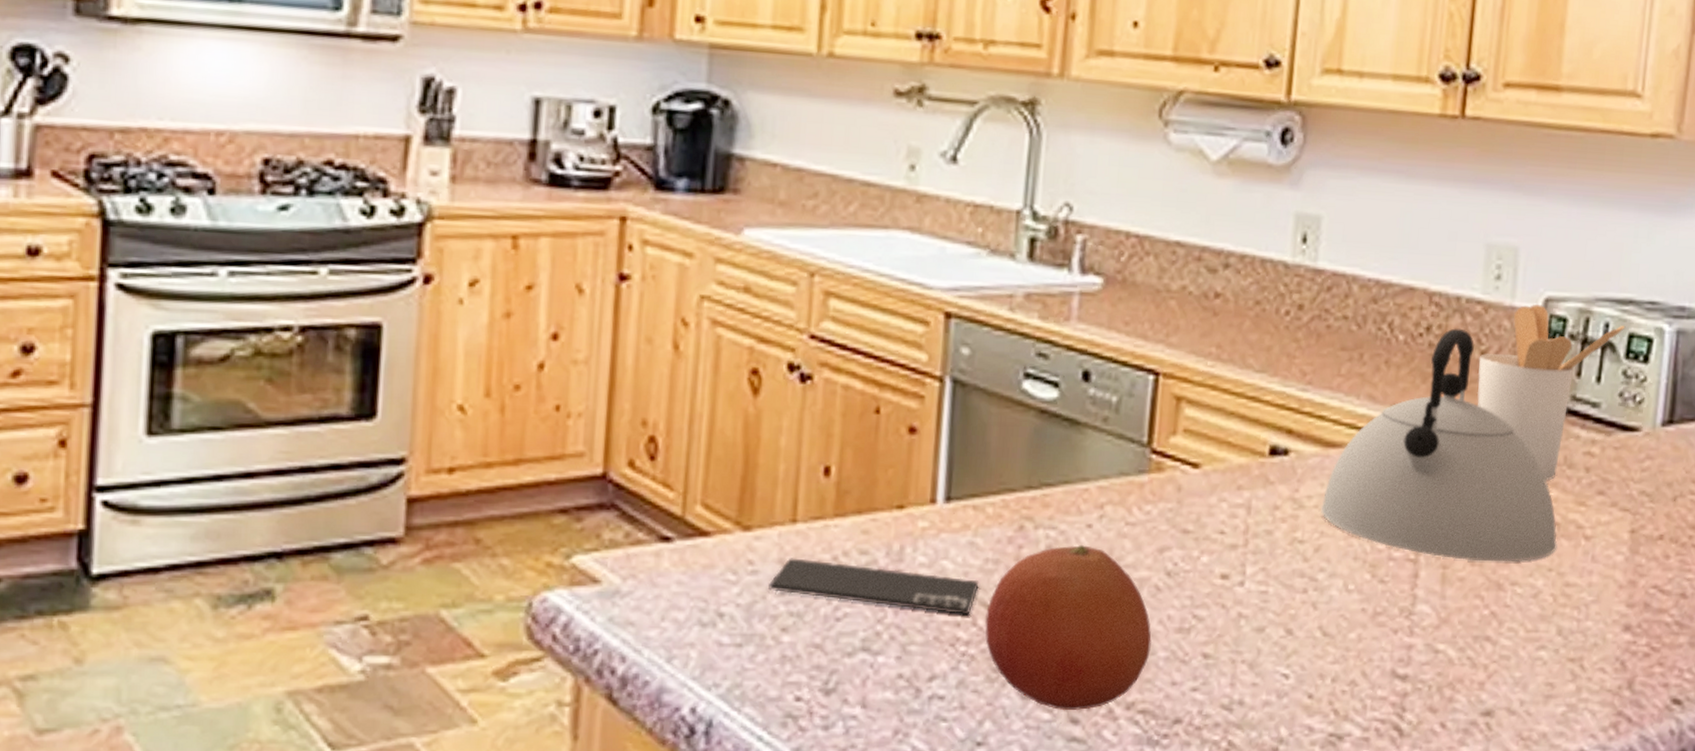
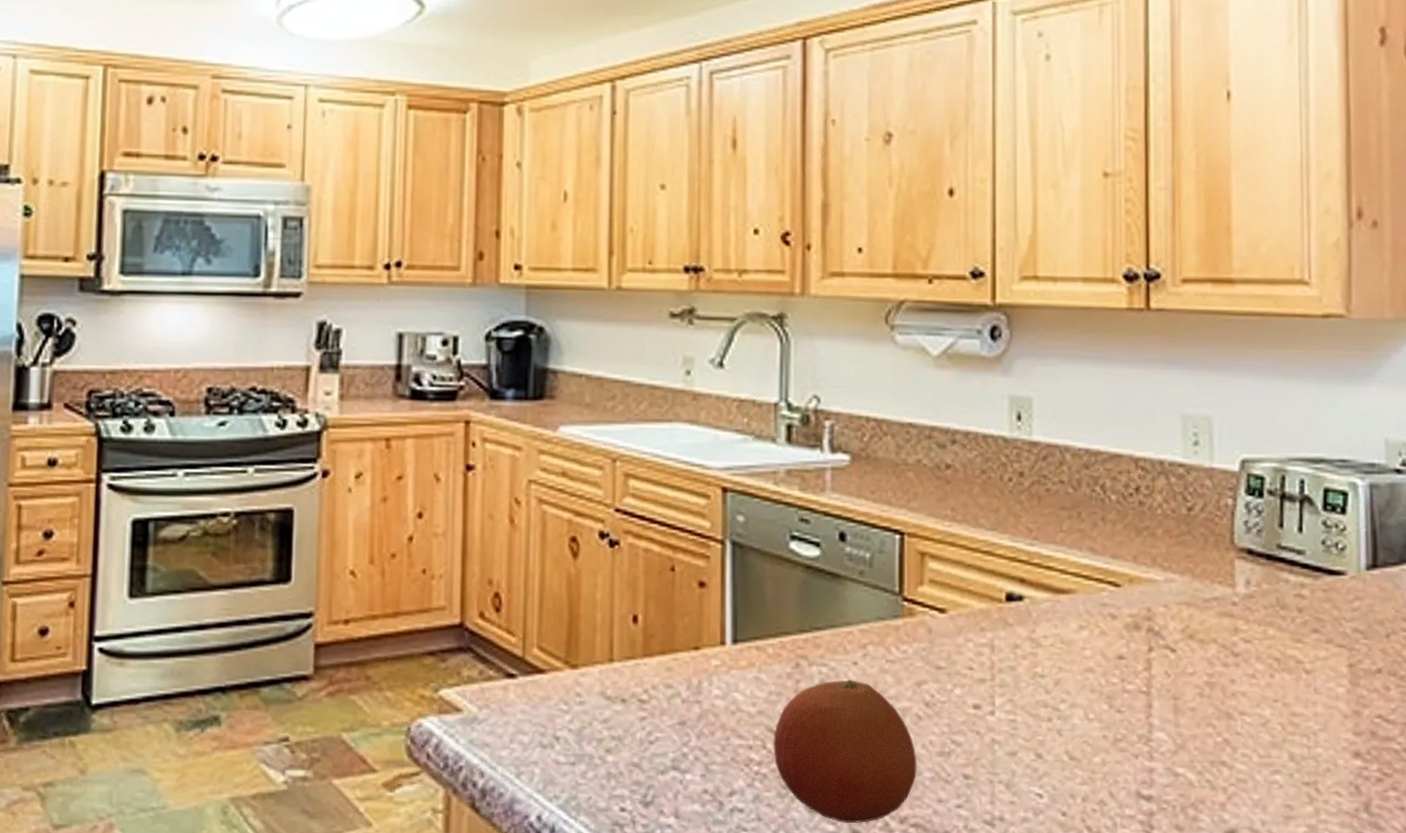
smartphone: present [768,558,979,616] -> none [594,691,766,740]
kettle: present [1320,328,1558,562] -> none [1056,488,1280,694]
utensil holder: present [1477,305,1626,481] -> none [1186,466,1320,621]

